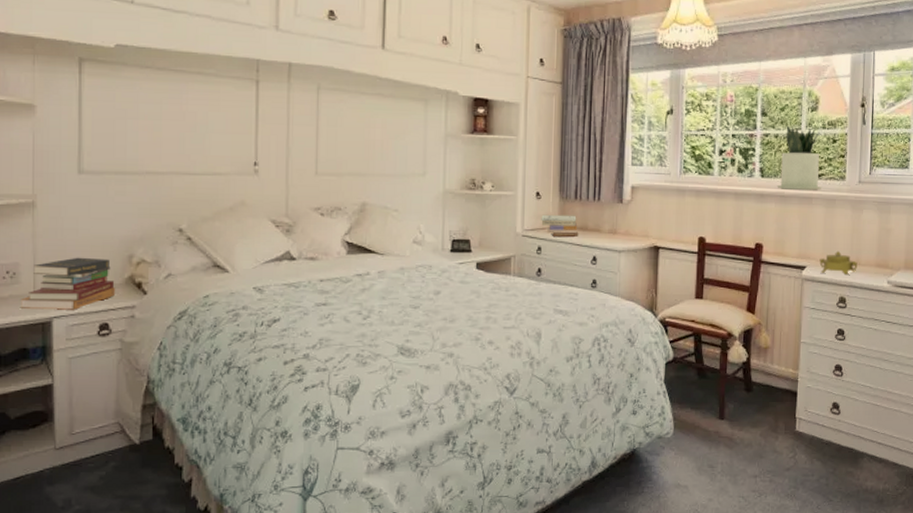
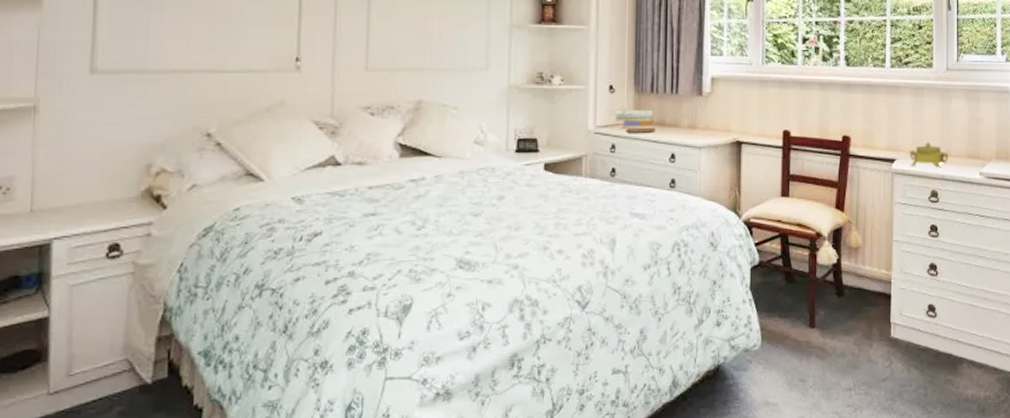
books: present [20,257,115,310] -> none [13,168,129,231]
planter: present [777,125,823,191] -> none [863,12,910,80]

